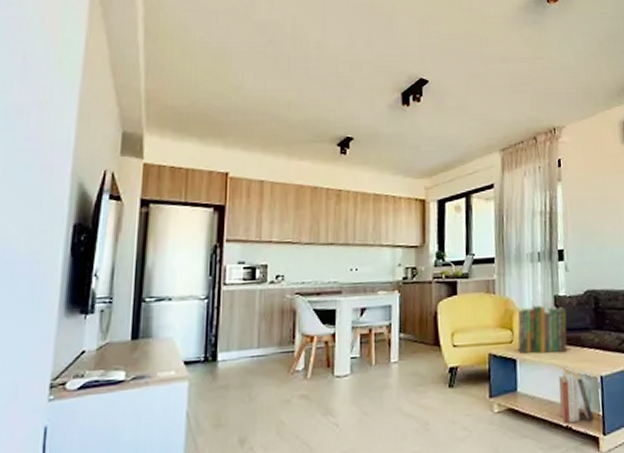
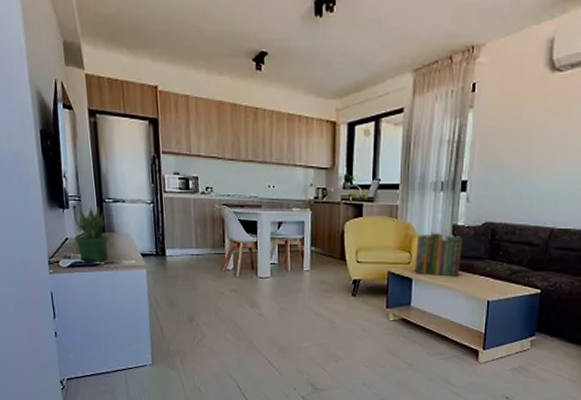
planter: none [94,308,144,383] -> present [74,206,109,265]
books: present [559,366,594,424] -> none [447,289,477,337]

